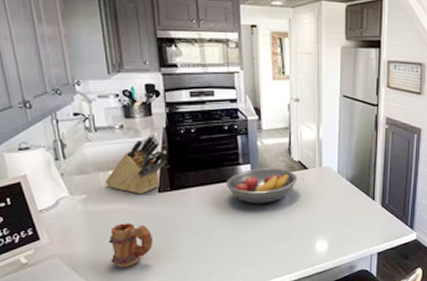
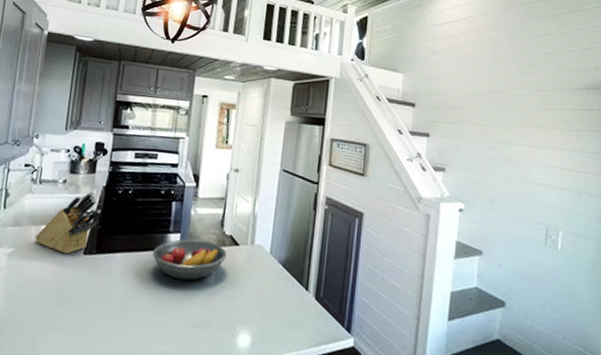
mug: present [108,223,154,268] -> none [18,284,67,339]

